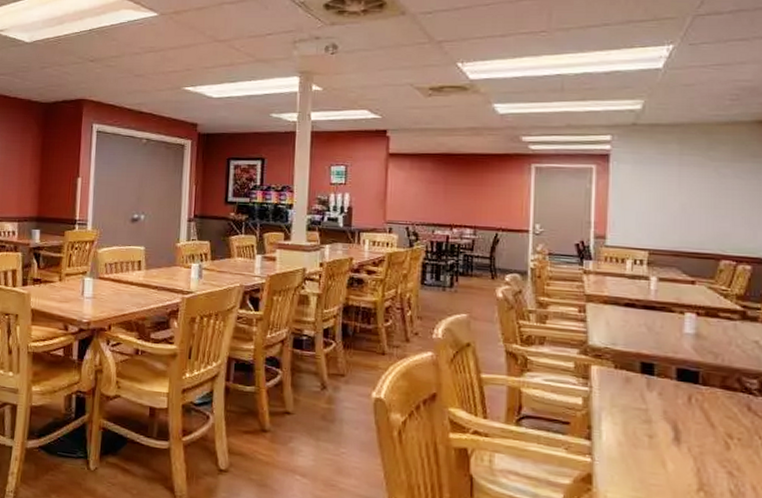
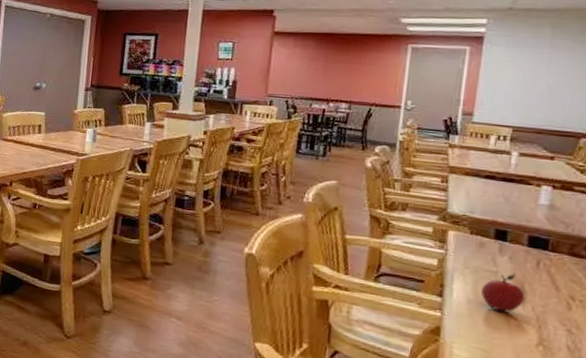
apple: none [631,411,679,455] -> present [480,274,525,312]

